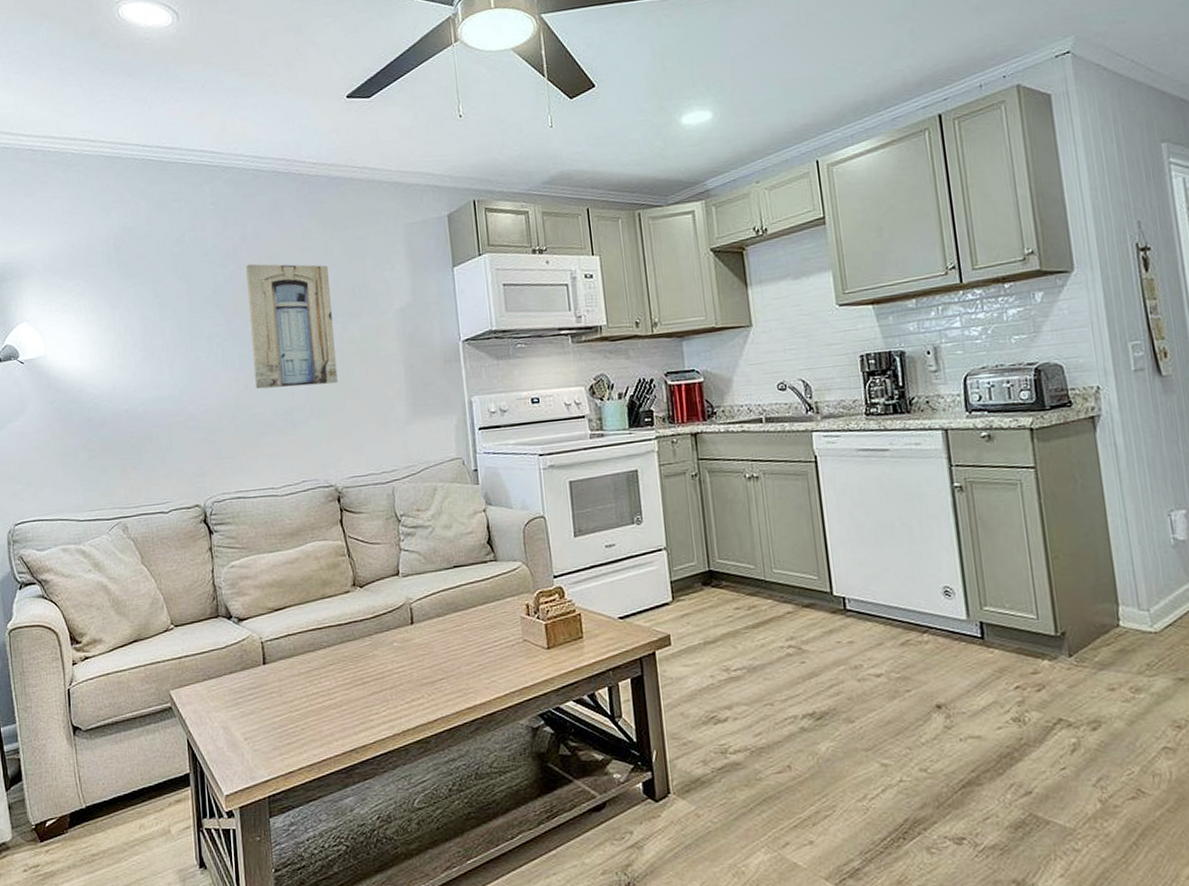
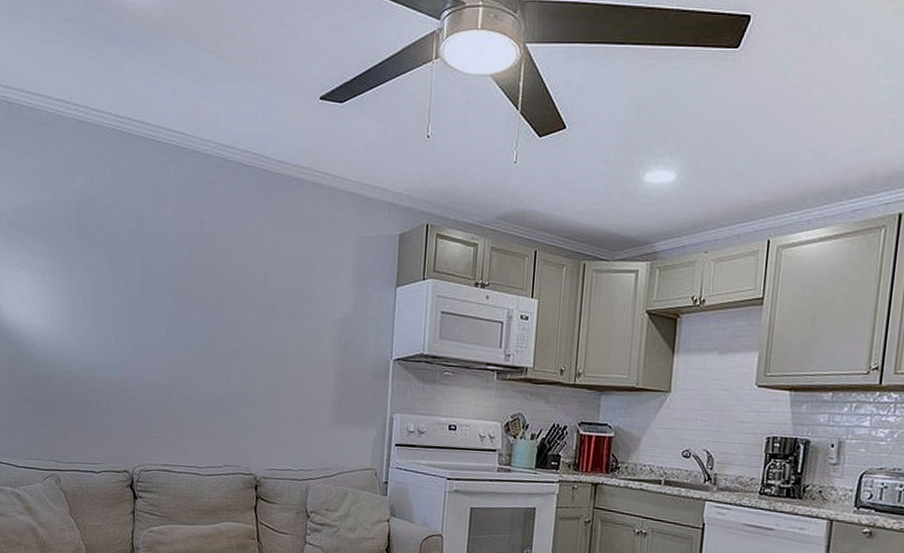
wall art: present [246,263,338,389] -> none [193,251,277,380]

